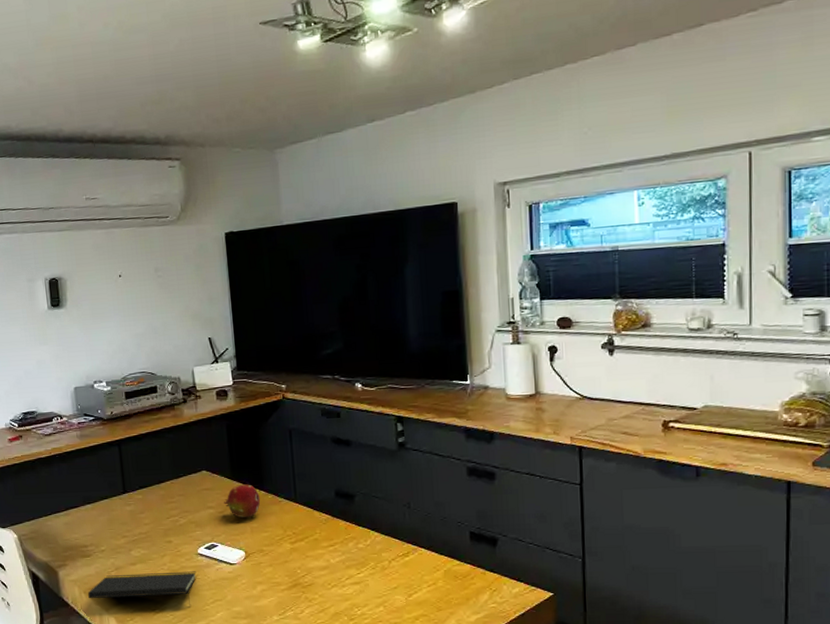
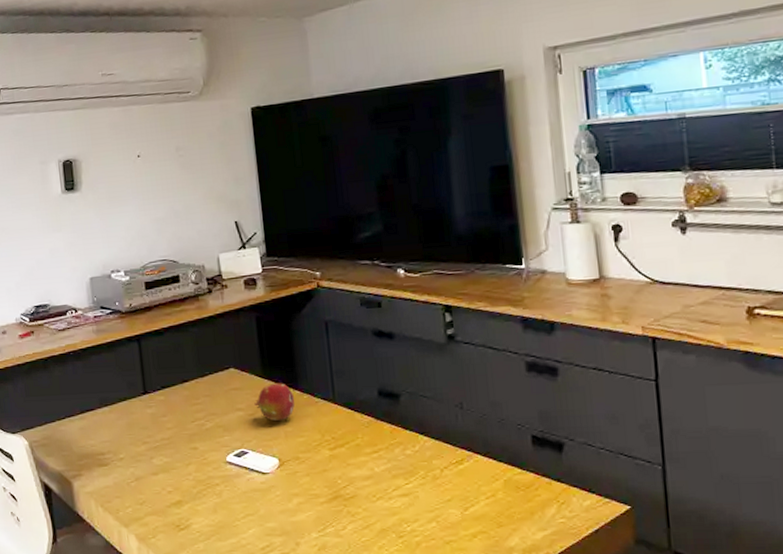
notepad: present [88,571,197,606] -> none [105,481,226,522]

